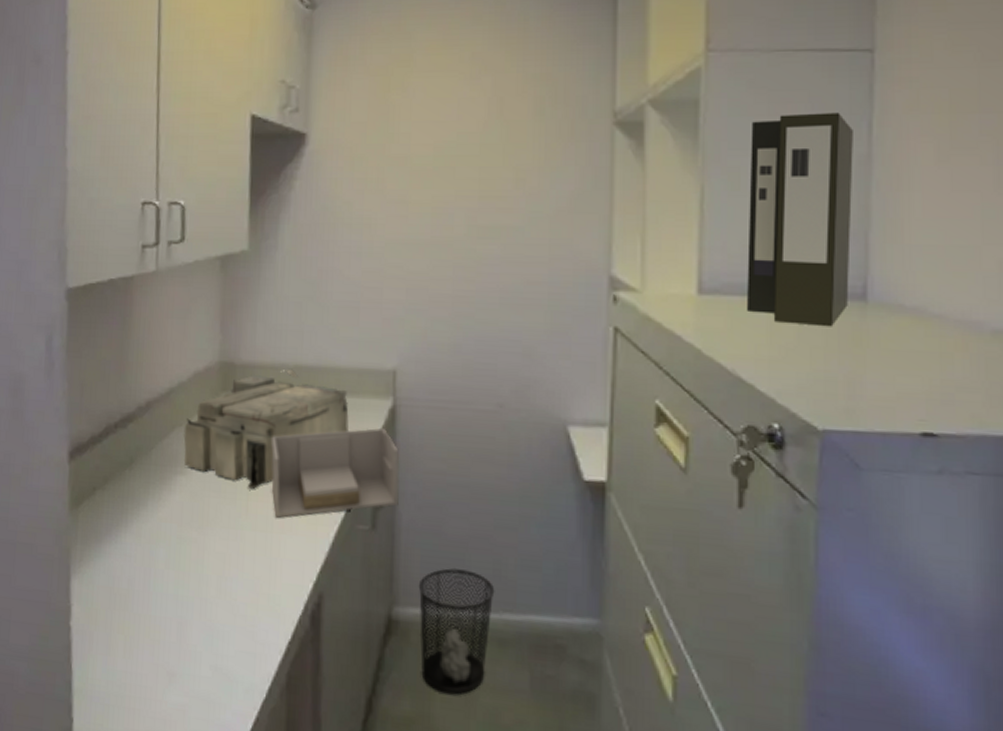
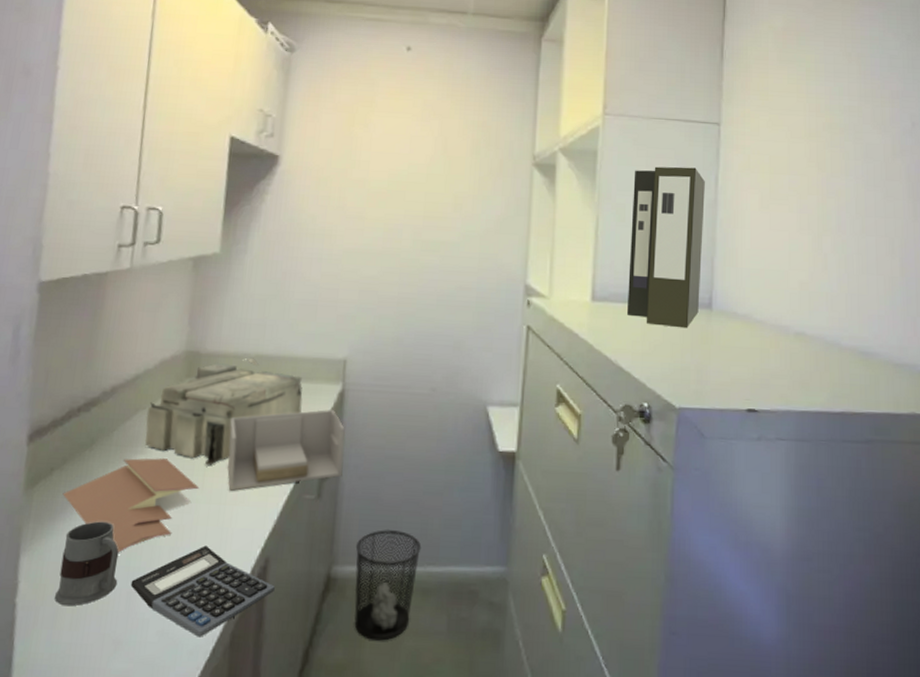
papers: none [106,479,243,580] -> present [62,458,199,553]
mug: none [107,545,167,633] -> present [55,521,119,606]
calculator: none [180,576,331,676] -> present [130,545,275,637]

